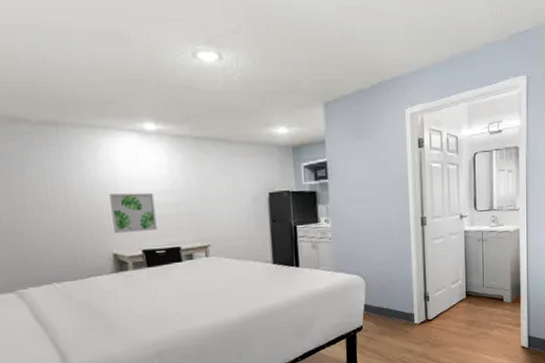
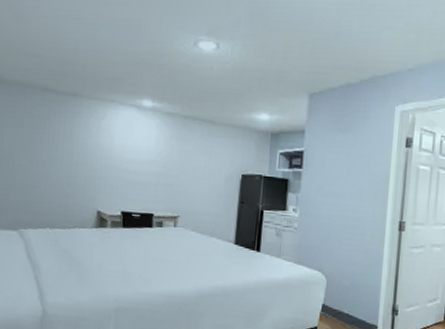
wall art: present [109,192,158,234] -> none [102,157,140,196]

